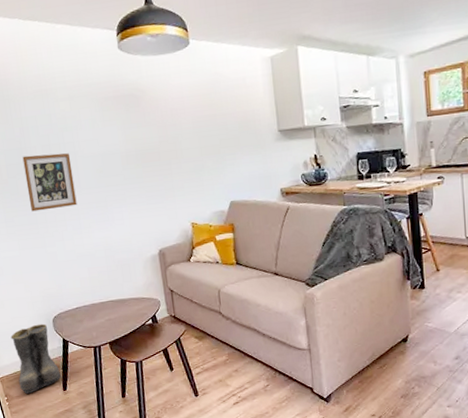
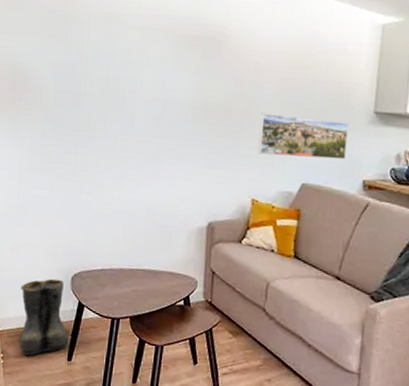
picture frame: present [22,153,77,212] -> none [72,84,129,153]
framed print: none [185,143,262,184] -> present [258,113,349,160]

